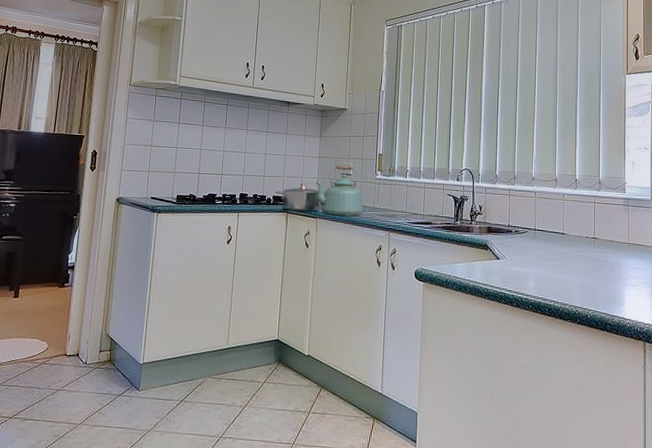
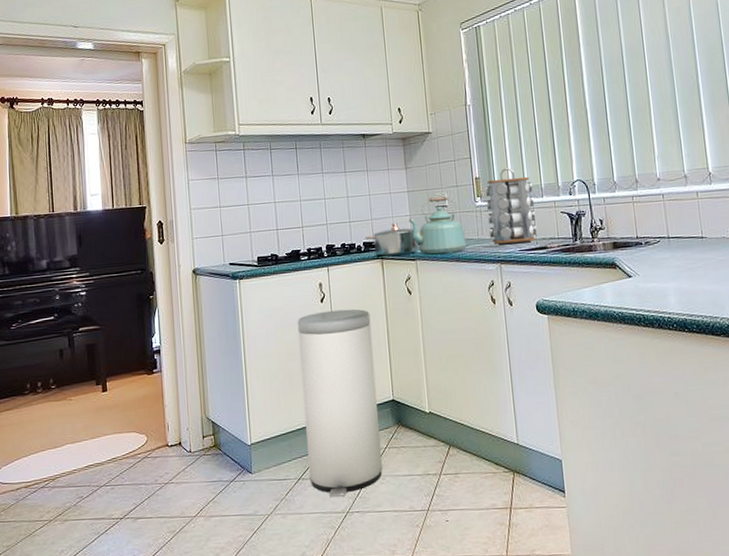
pedal bin: none [191,252,269,423] -> present [297,309,383,498]
spice rack: none [383,149,427,217] -> present [484,168,537,245]

